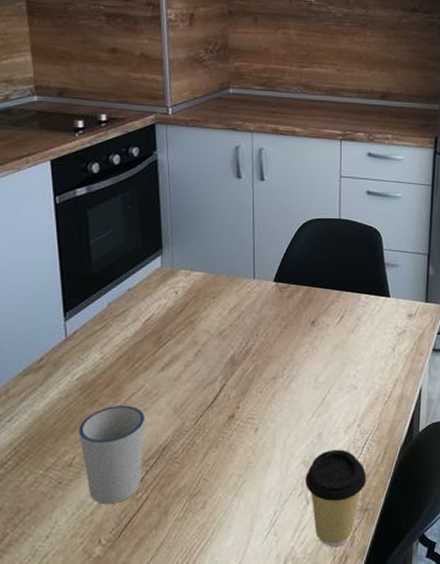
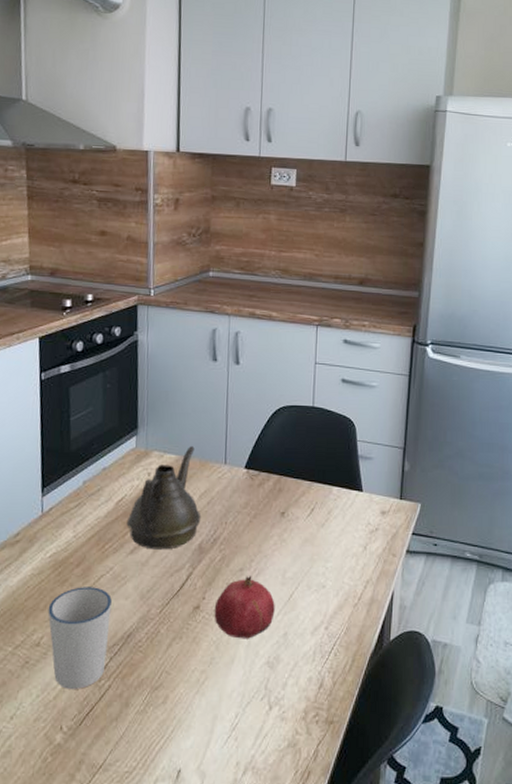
teapot: none [156,262,232,365] -> present [126,445,202,550]
fruit: none [249,383,309,443] -> present [214,576,275,639]
coffee cup: present [305,449,367,547] -> none [269,652,334,759]

